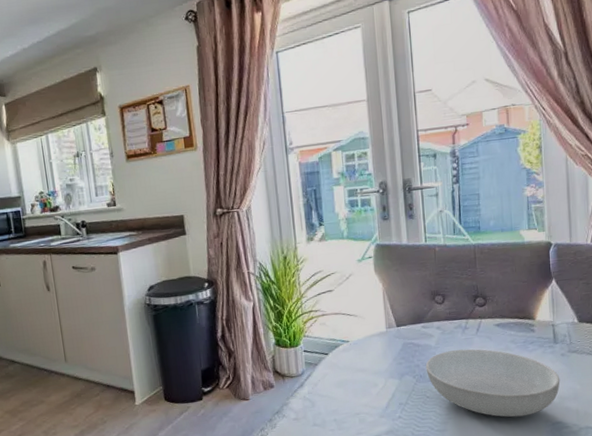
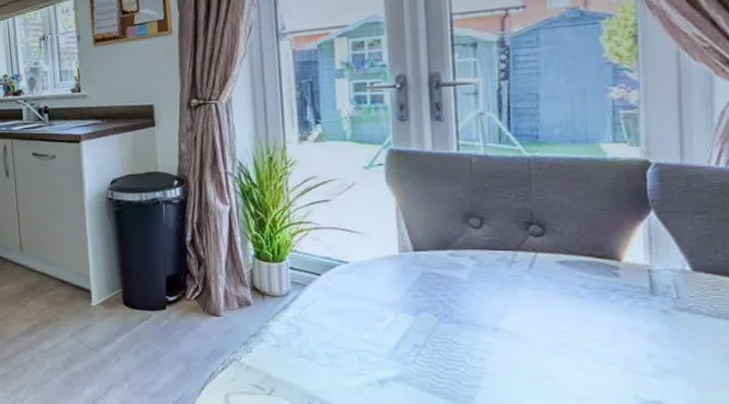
serving bowl: present [425,349,560,417] -> none [452,288,660,386]

